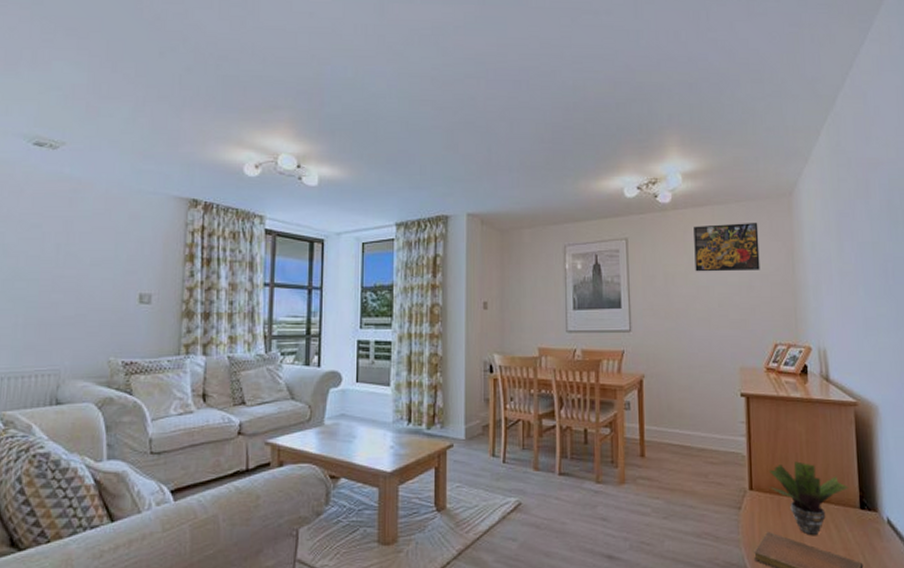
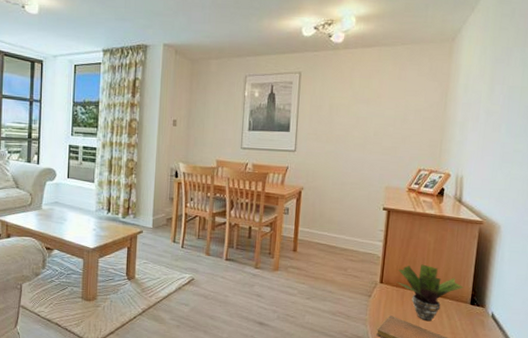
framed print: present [694,223,760,272] -> none [357,63,419,106]

